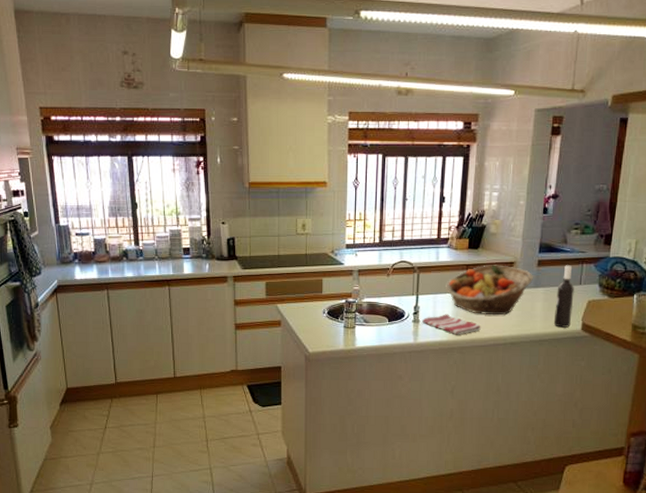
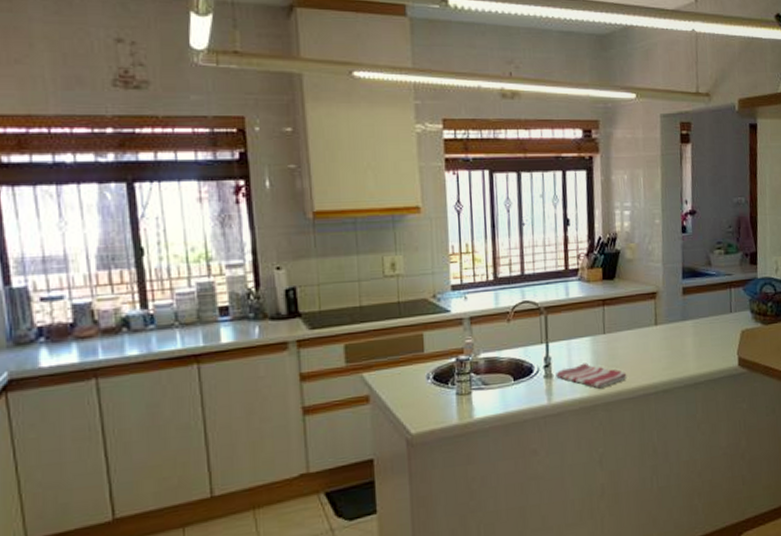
fruit basket: present [444,265,534,316] -> none [579,296,680,359]
wine bottle: present [554,265,574,328] -> none [707,291,726,366]

